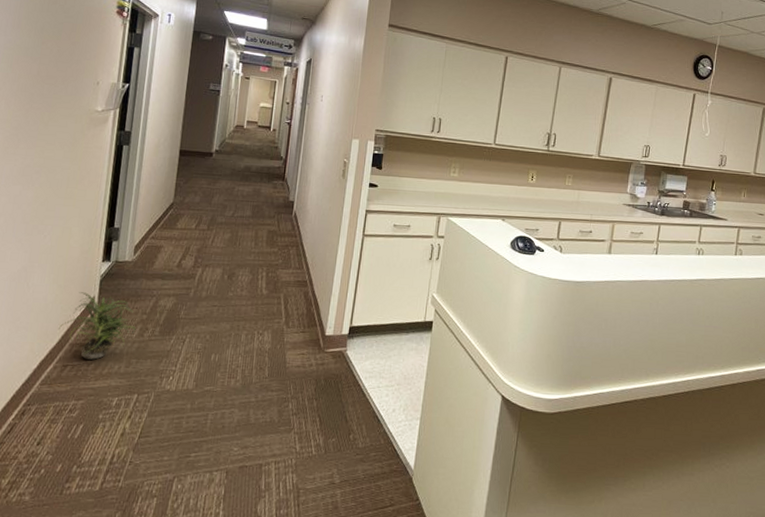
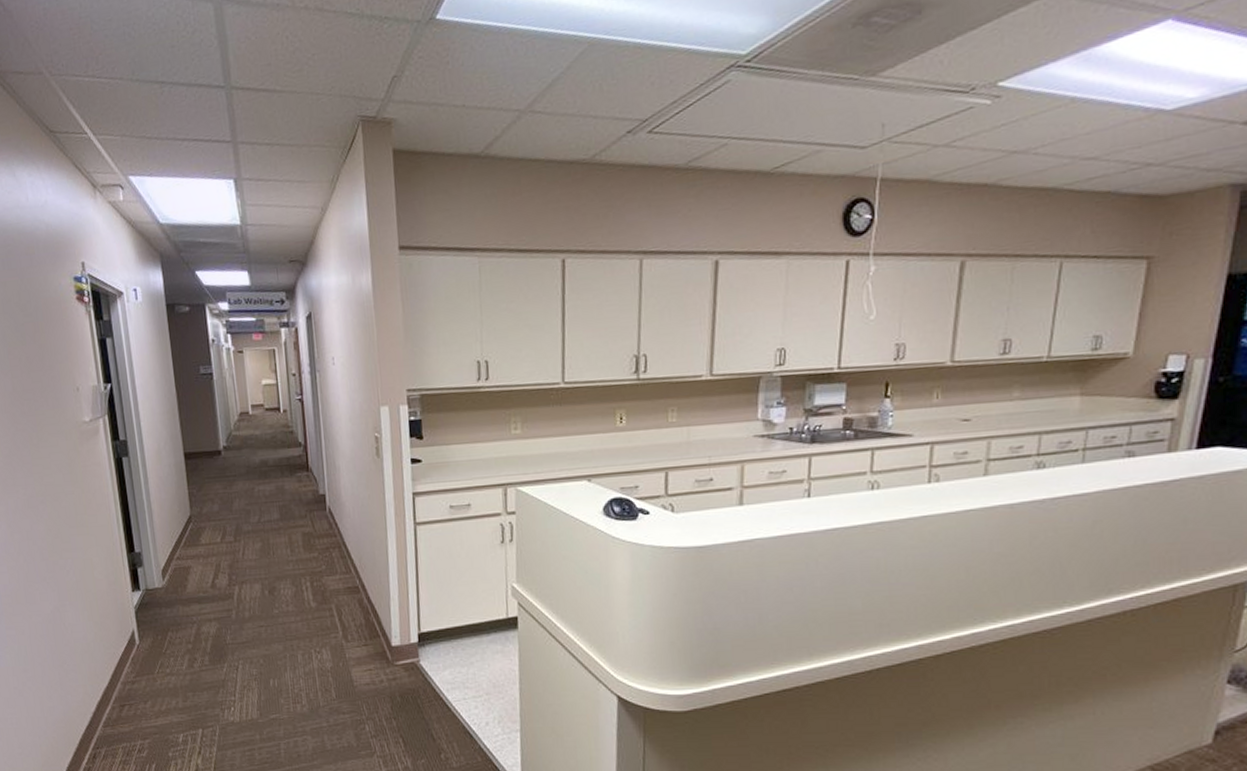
potted plant: present [58,292,136,360] -> none [106,627,184,697]

